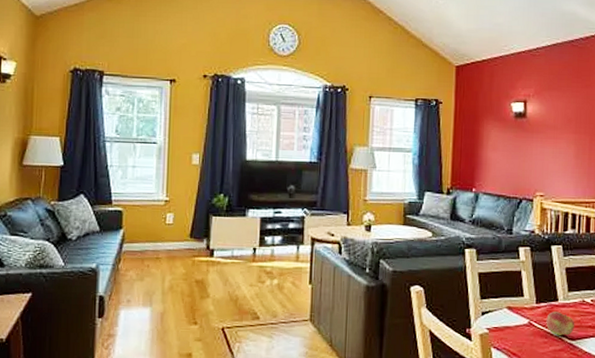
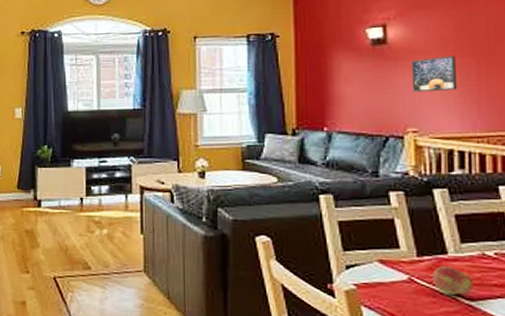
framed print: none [542,132,576,162] -> present [411,55,458,93]

